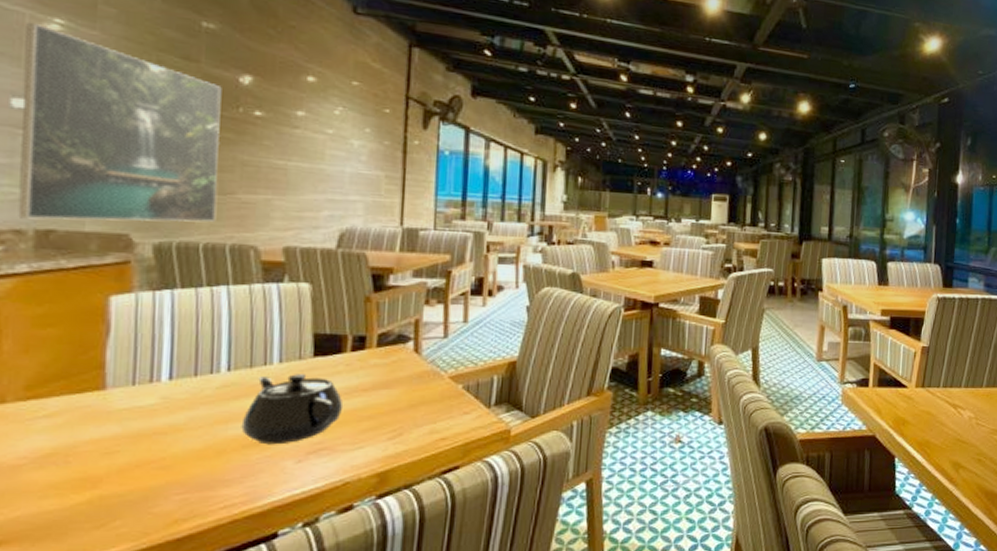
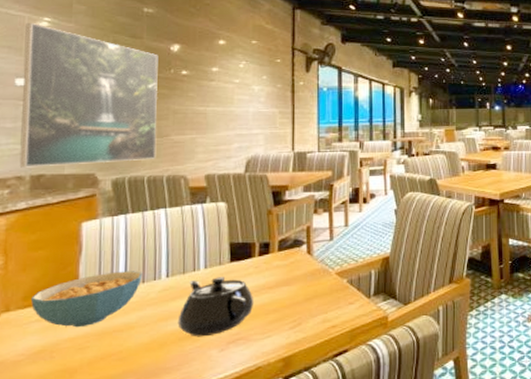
cereal bowl: none [35,360,195,427] -> present [30,271,142,328]

